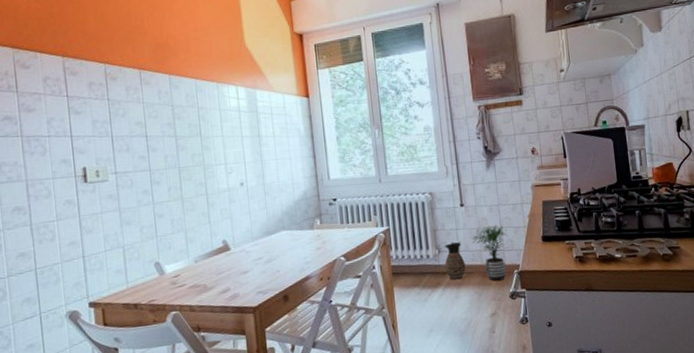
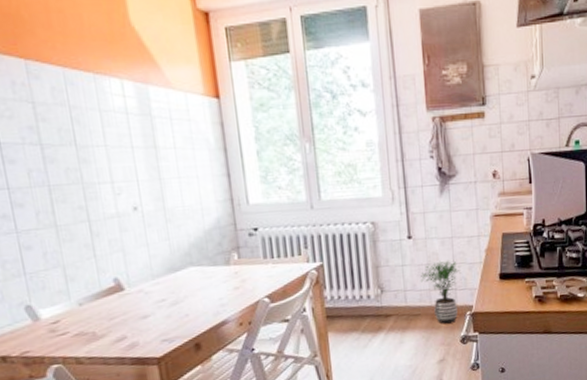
ceramic jug: present [444,242,466,280] -> none [388,280,412,324]

